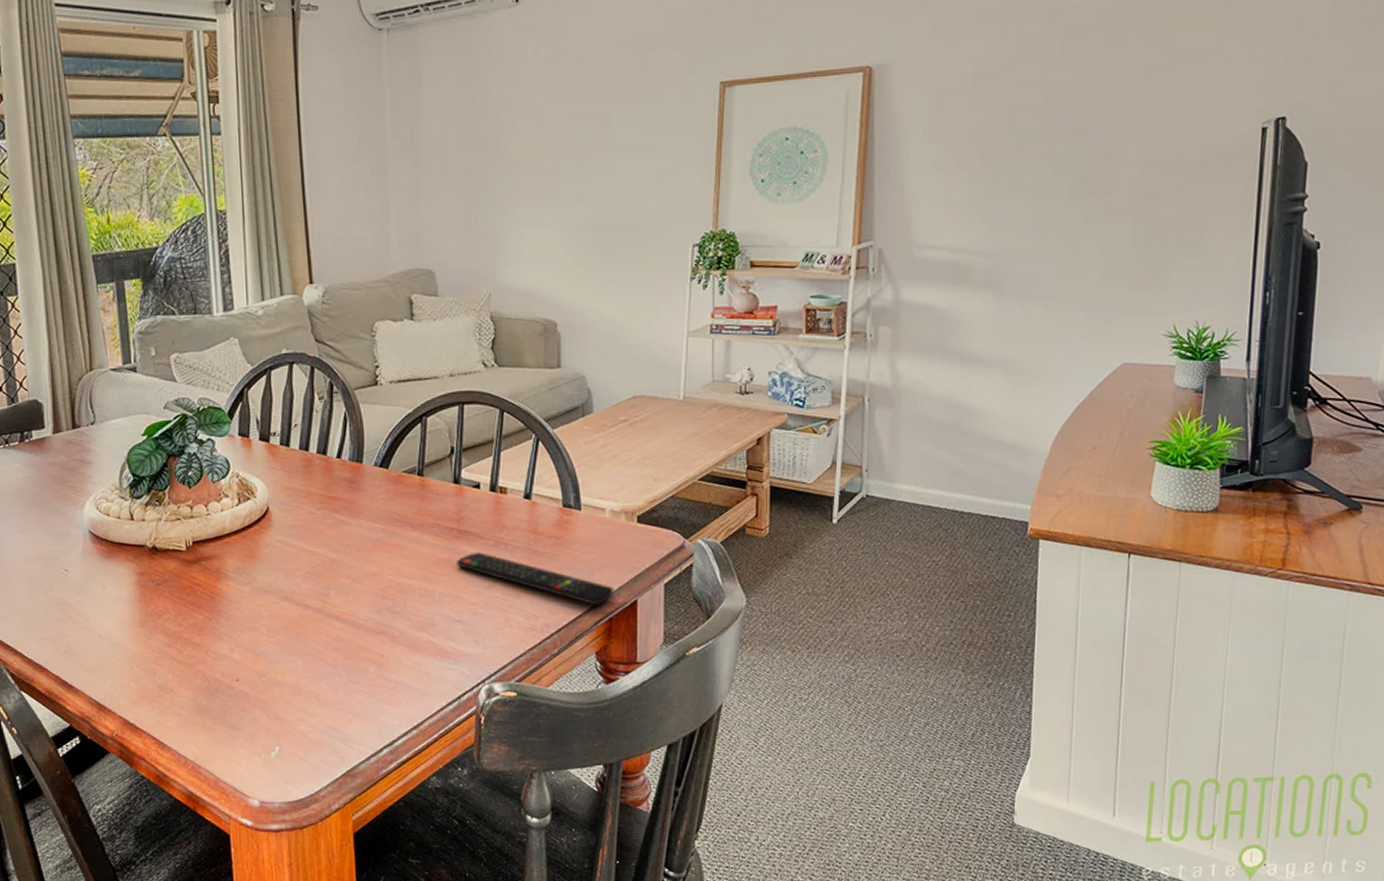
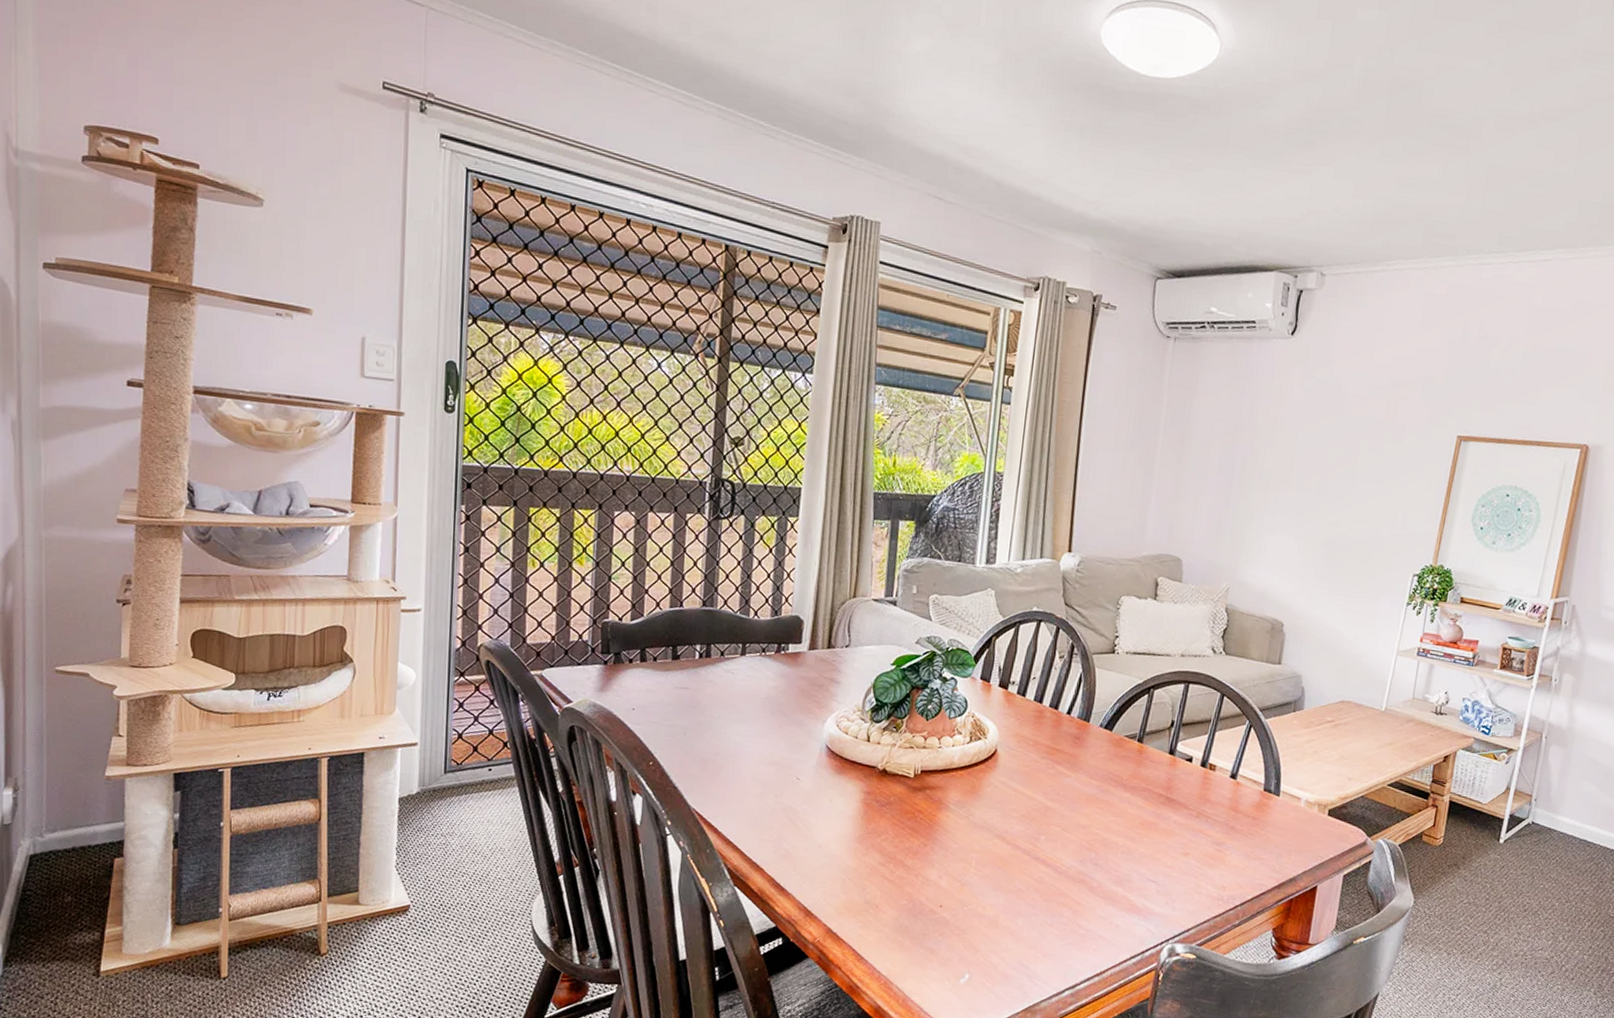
remote control: present [456,551,614,605] -> none [1160,820,1298,886]

